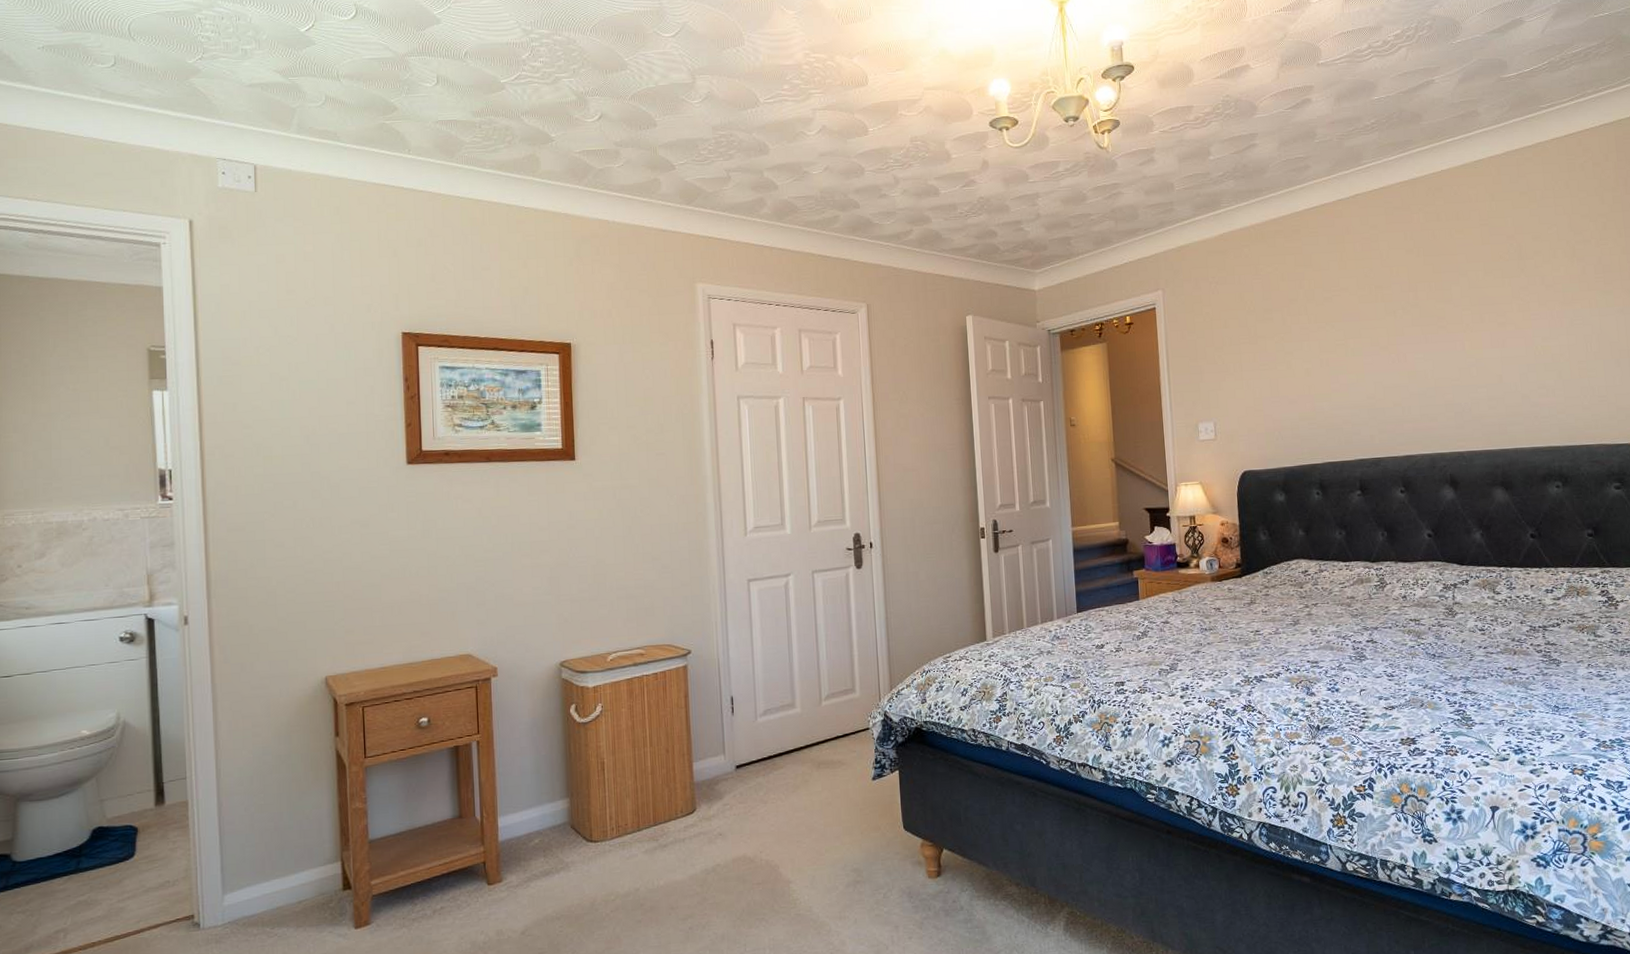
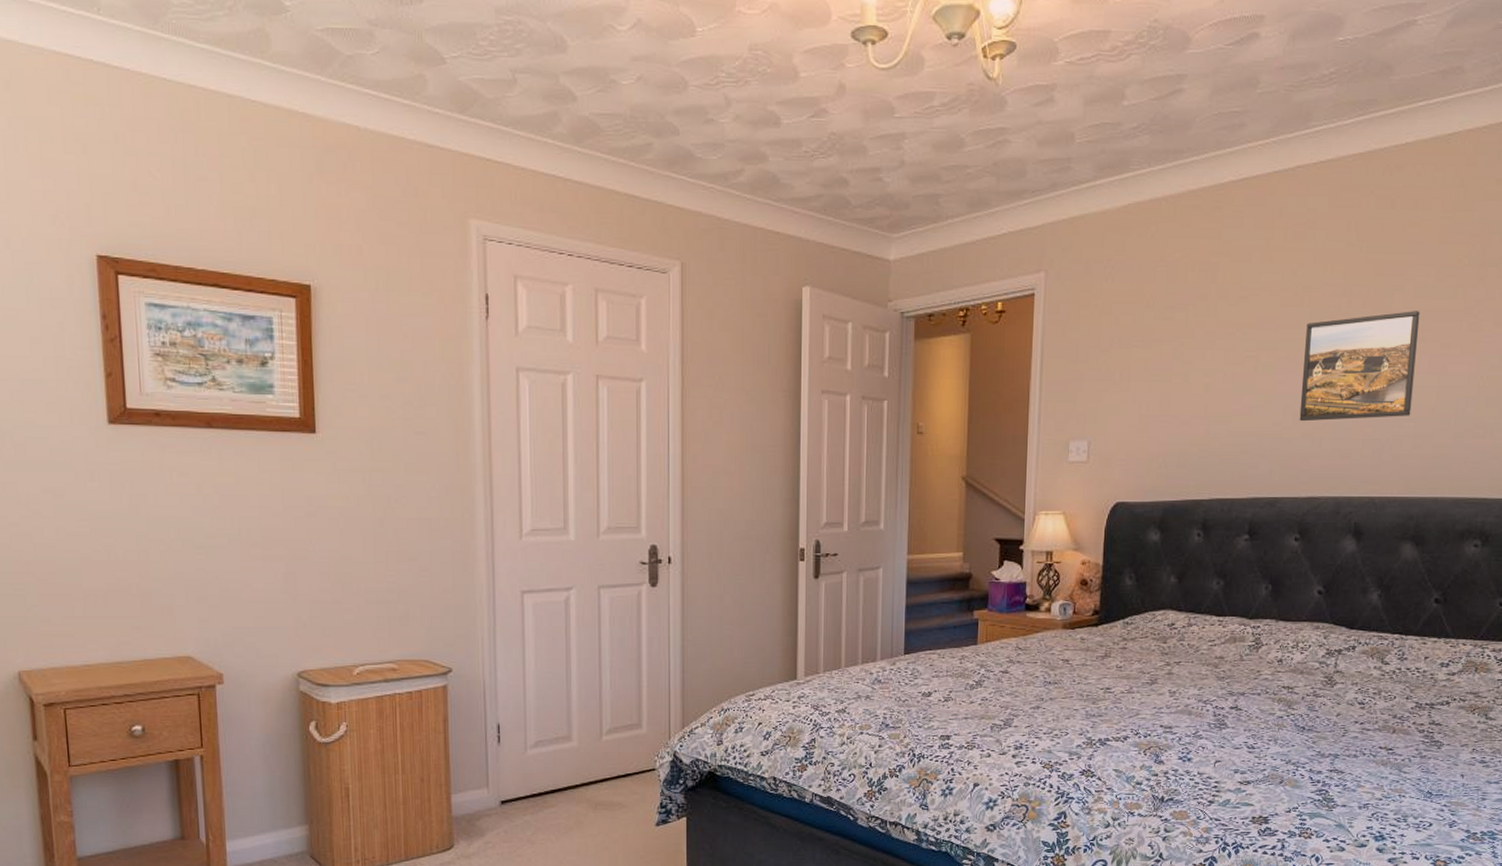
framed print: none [1383,298,1482,394] -> present [1299,311,1420,422]

